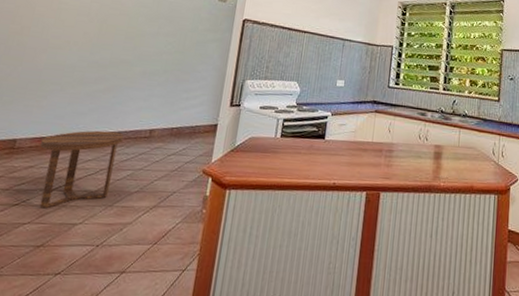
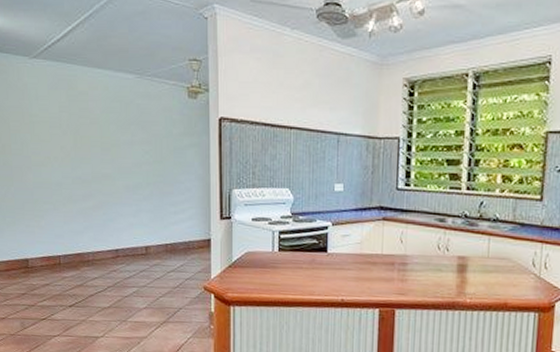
side table: present [39,130,125,209] -> none [50,248,123,323]

